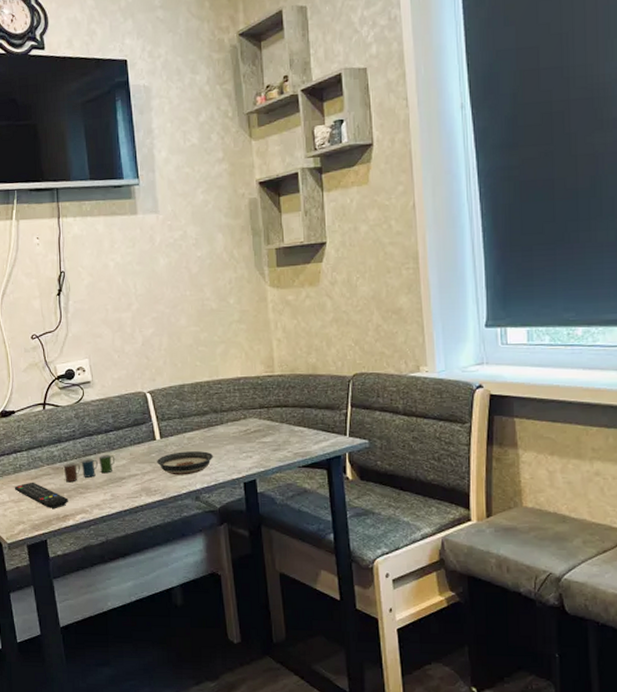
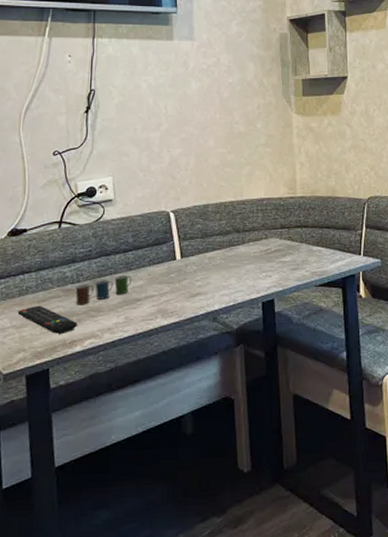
saucer: present [157,451,213,475] -> none [176,271,233,296]

